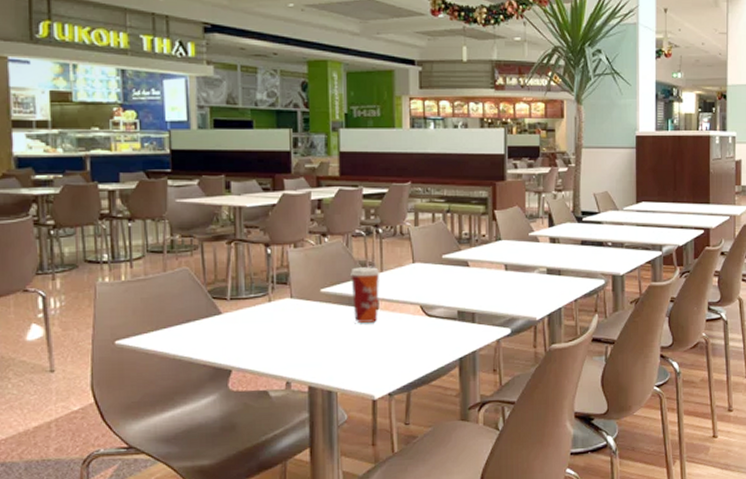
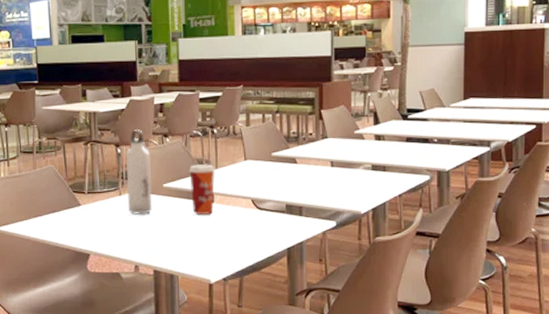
water bottle: none [276,228,308,324] -> present [125,130,152,215]

